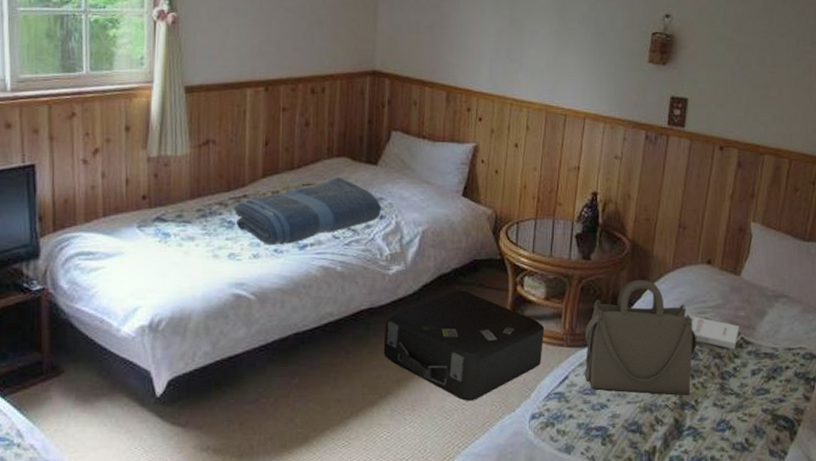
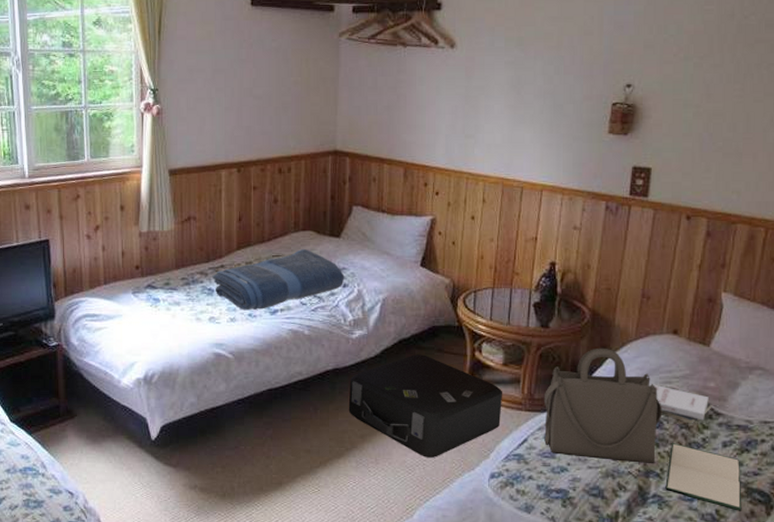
hardback book: none [699,374,769,439] -> present [665,443,742,511]

